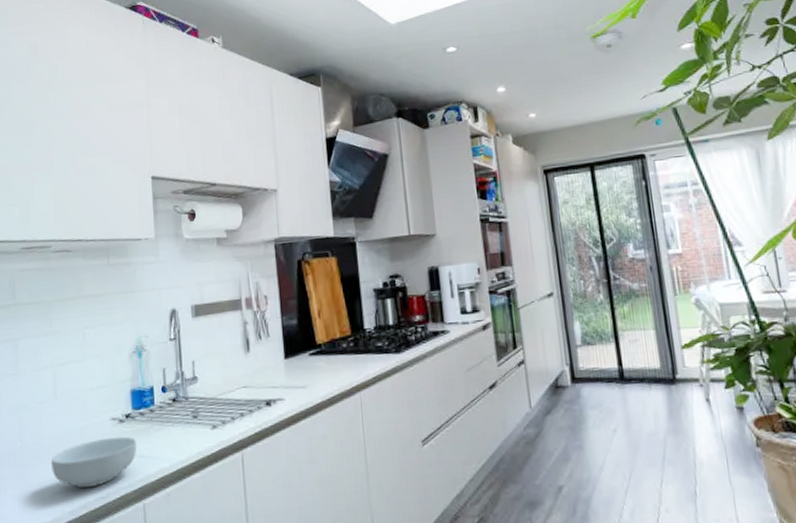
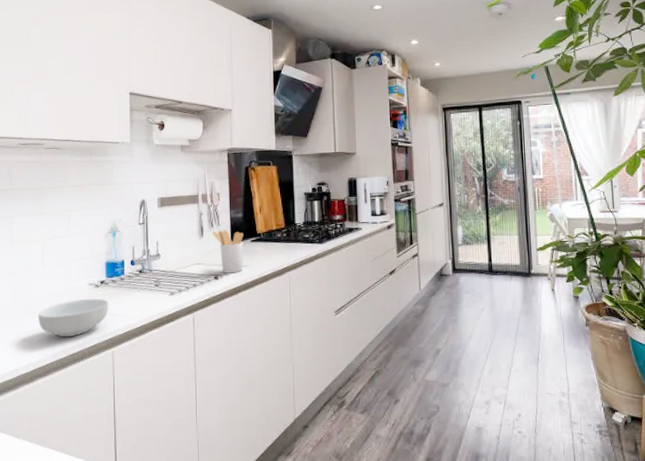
utensil holder: none [259,341,302,398] -> present [211,230,244,274]

